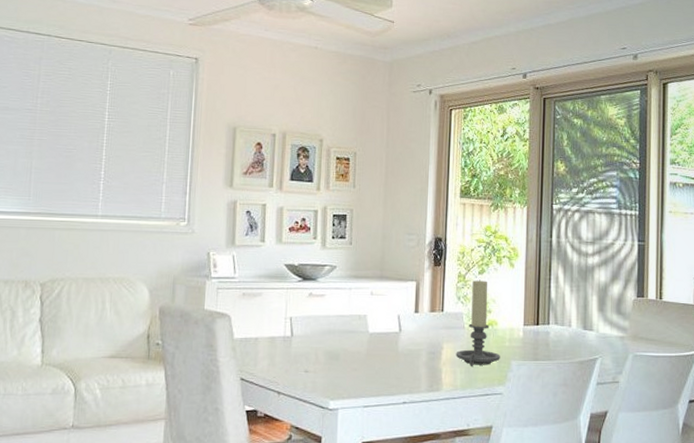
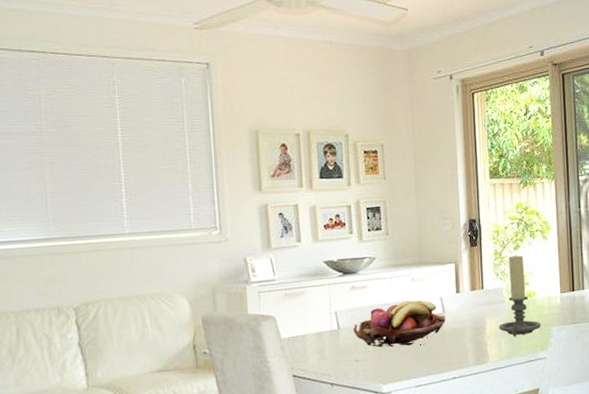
fruit basket: none [306,315,401,362] -> present [353,299,446,347]

